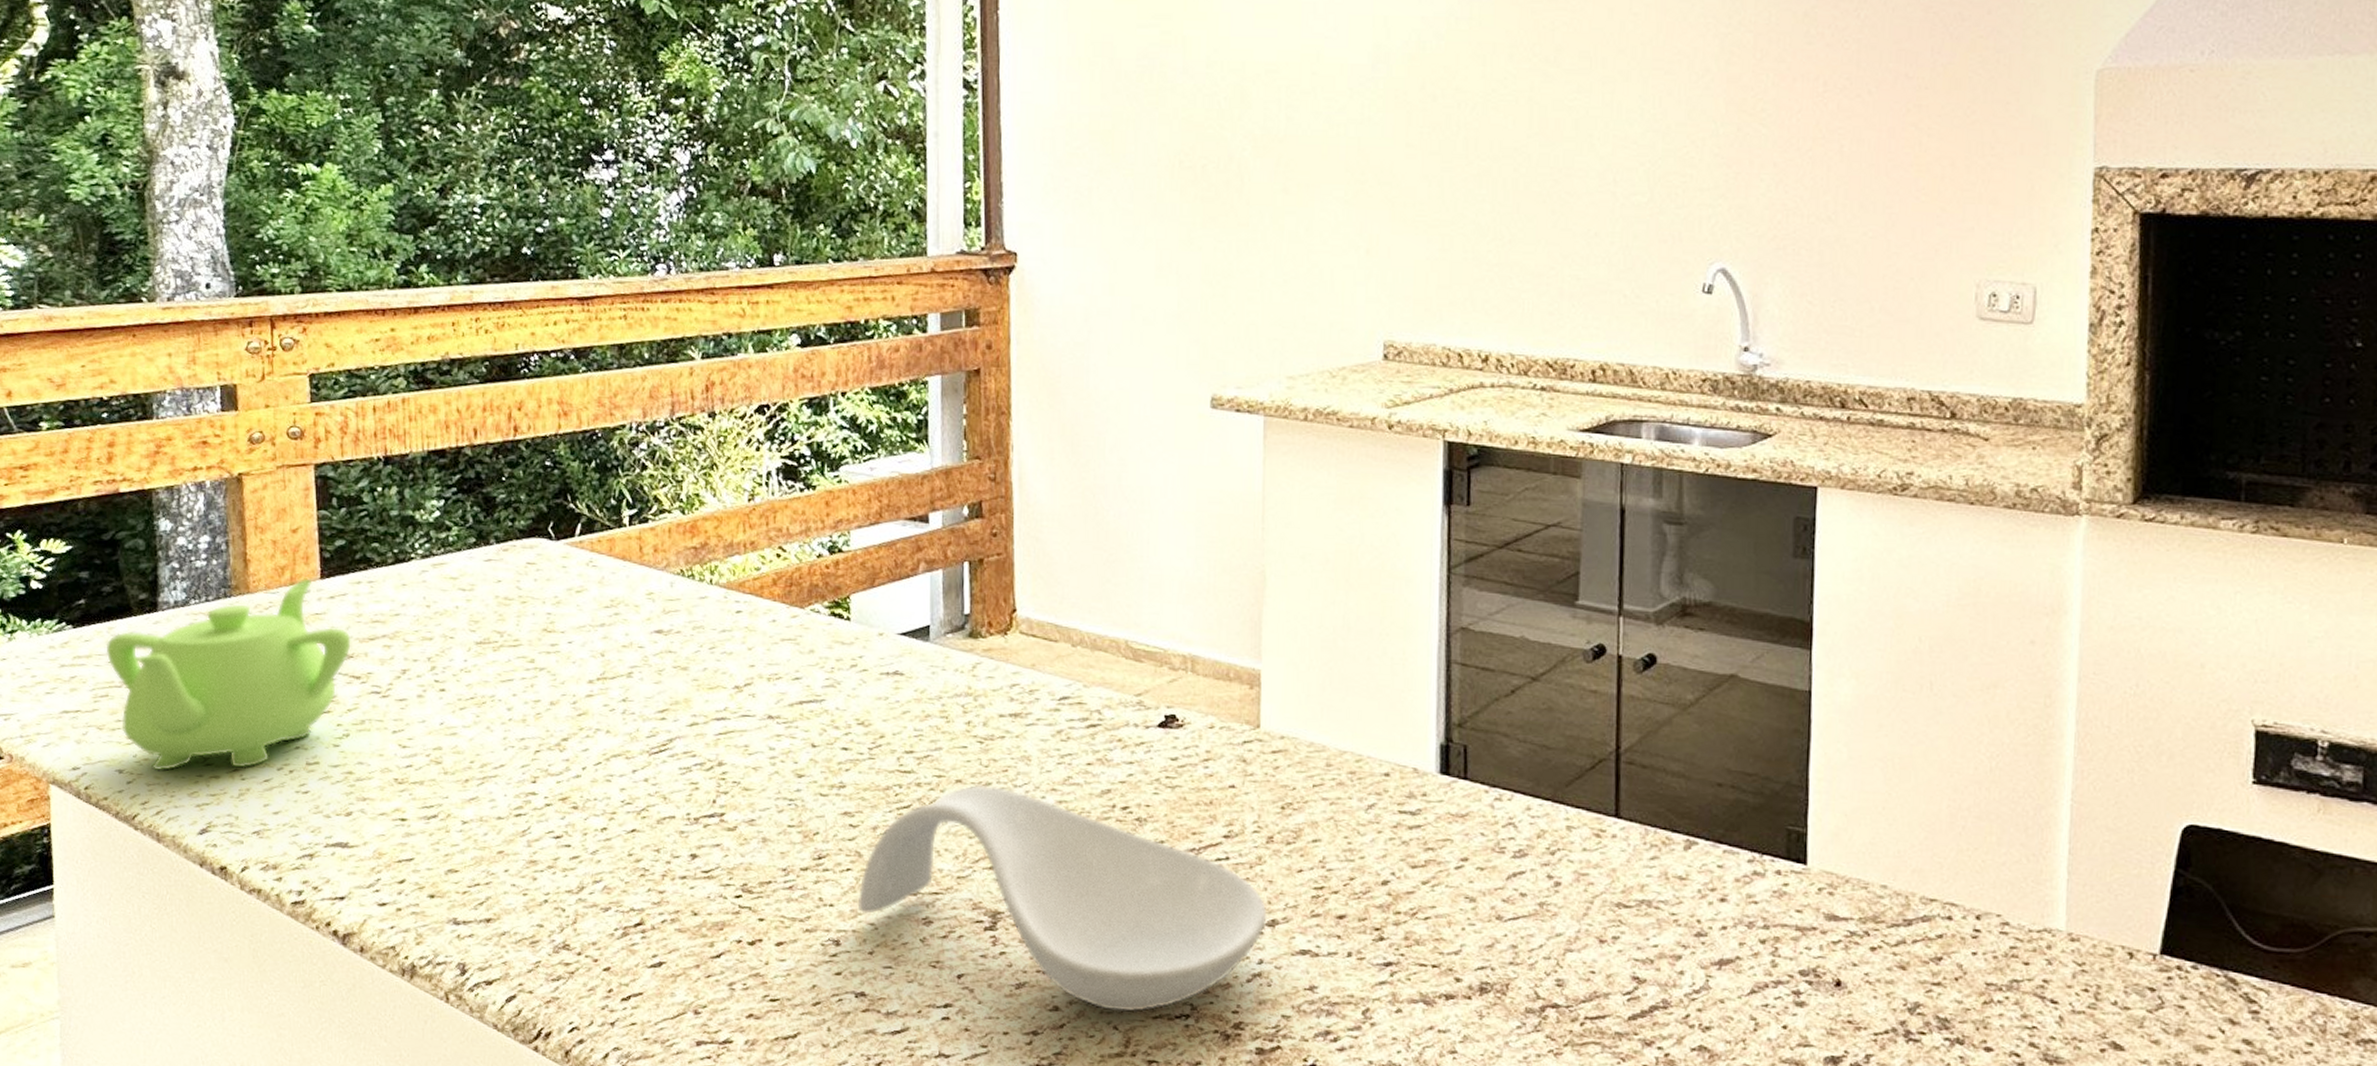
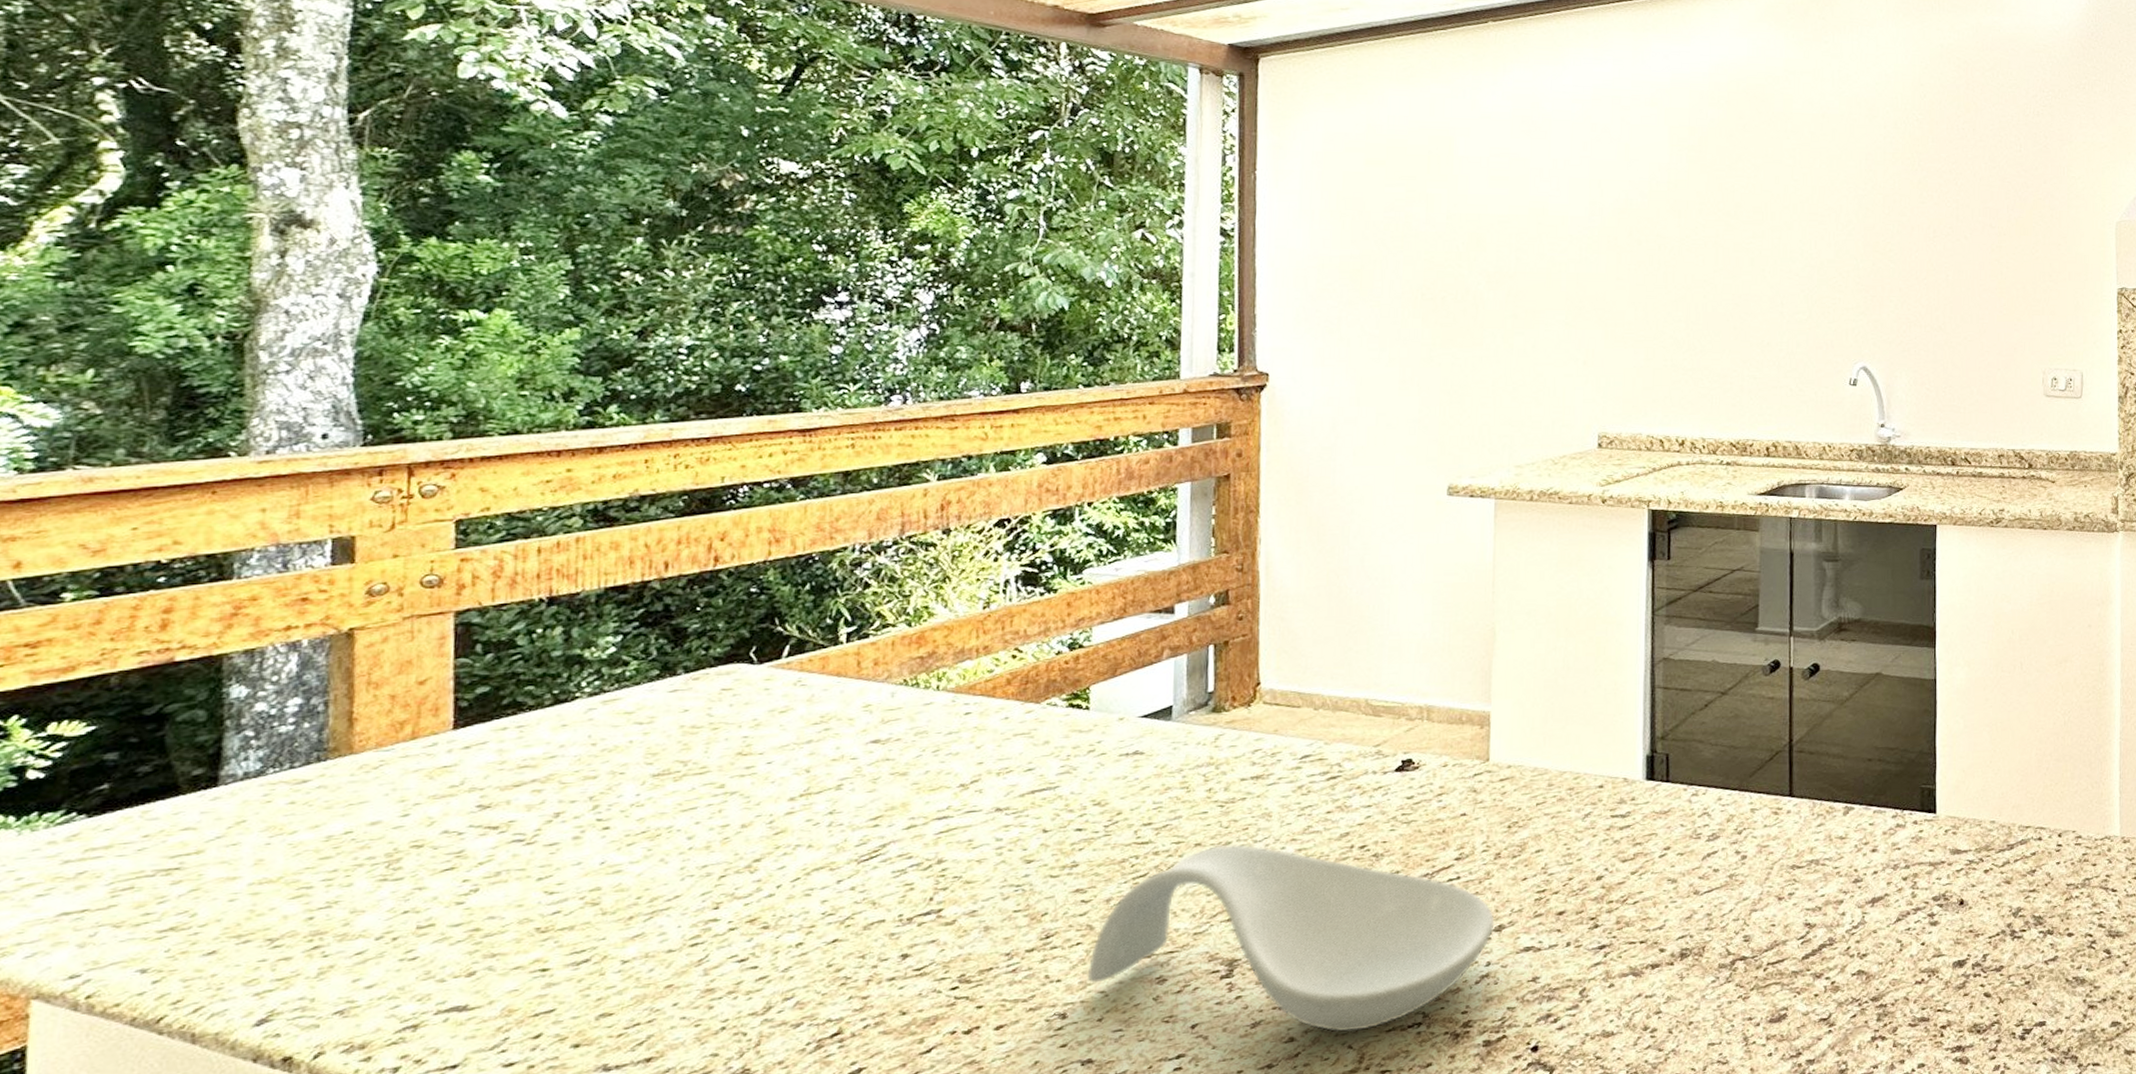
teapot: present [106,578,351,771] -> none [135,731,489,964]

